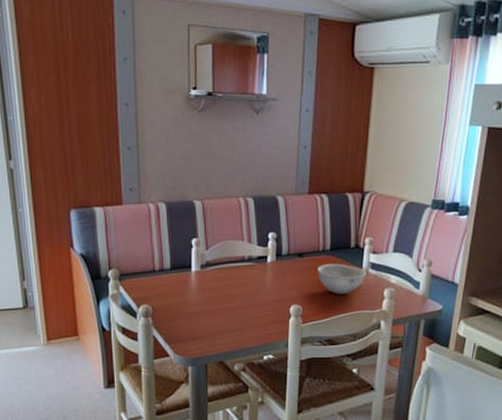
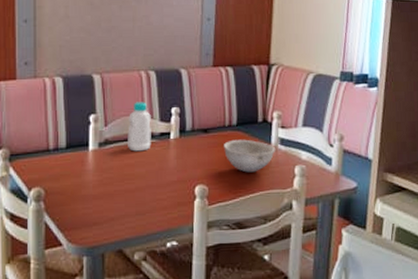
bottle: none [227,227,250,274] -> present [128,102,151,152]

